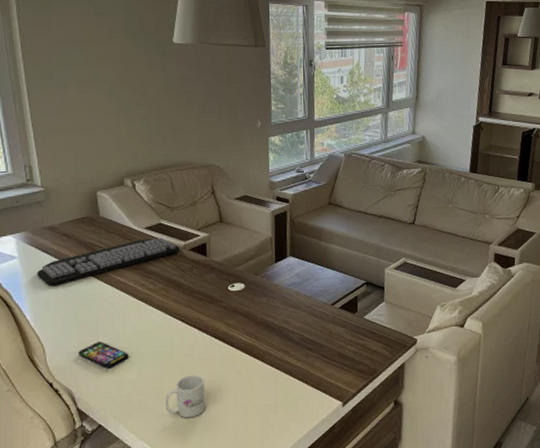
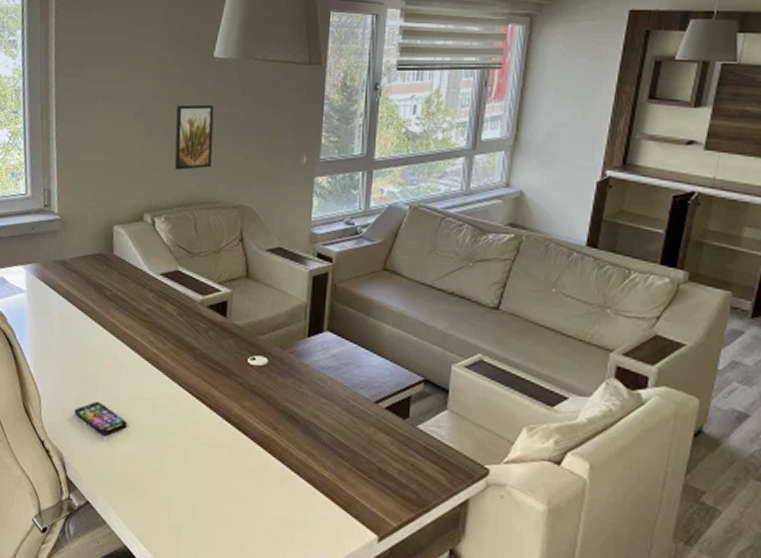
keyboard: present [37,237,180,287] -> none [43,287,197,330]
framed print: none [143,83,180,140] -> present [174,104,214,170]
mug: present [165,375,206,419] -> none [161,461,208,516]

